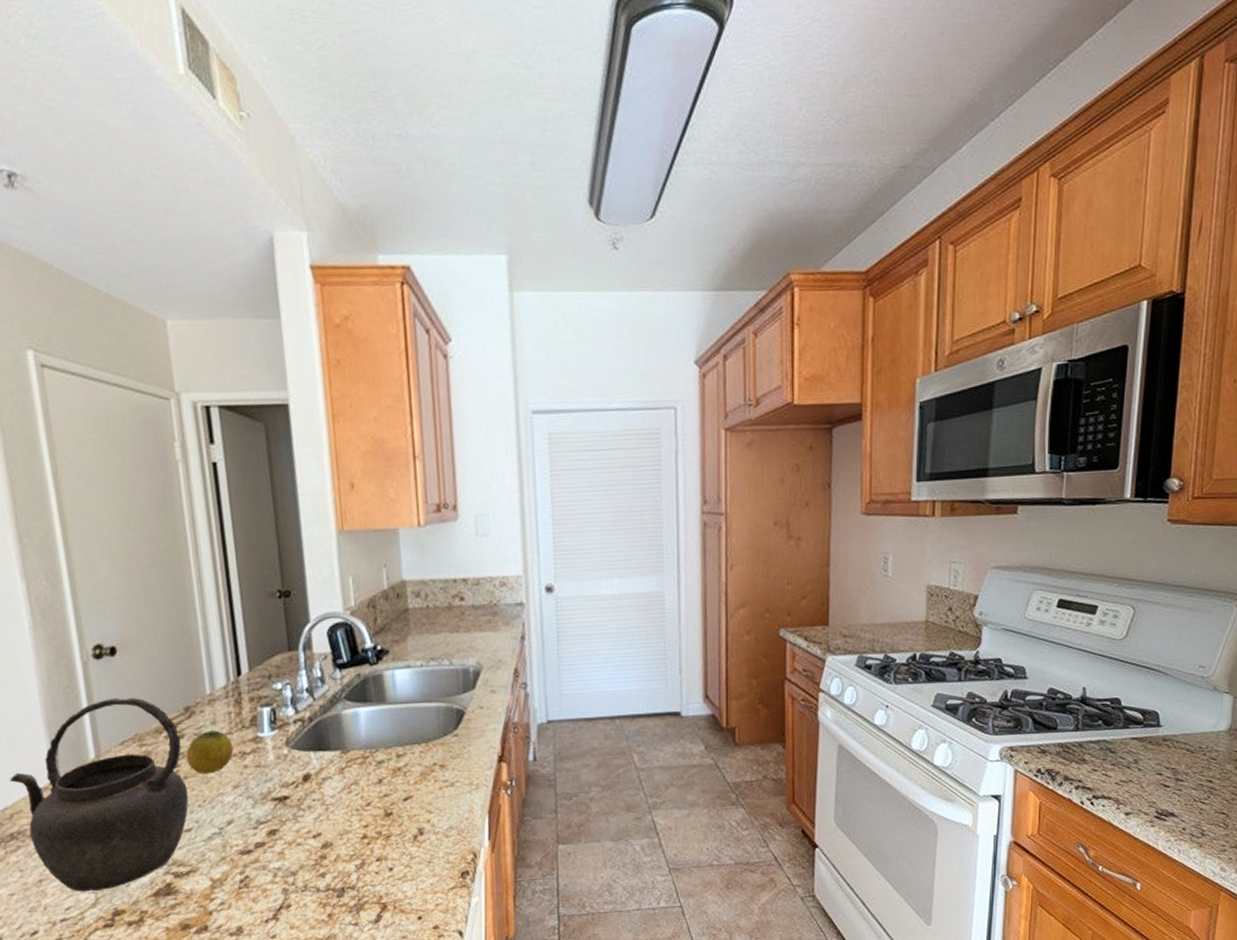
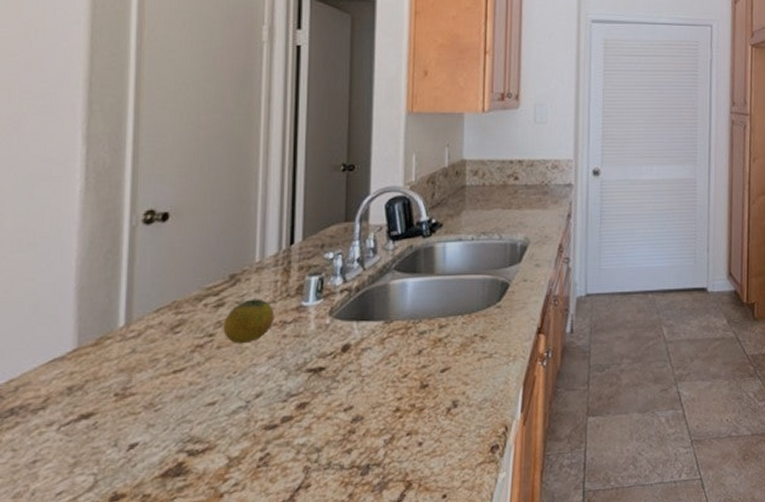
kettle: present [9,697,189,892] -> none [23,264,221,474]

